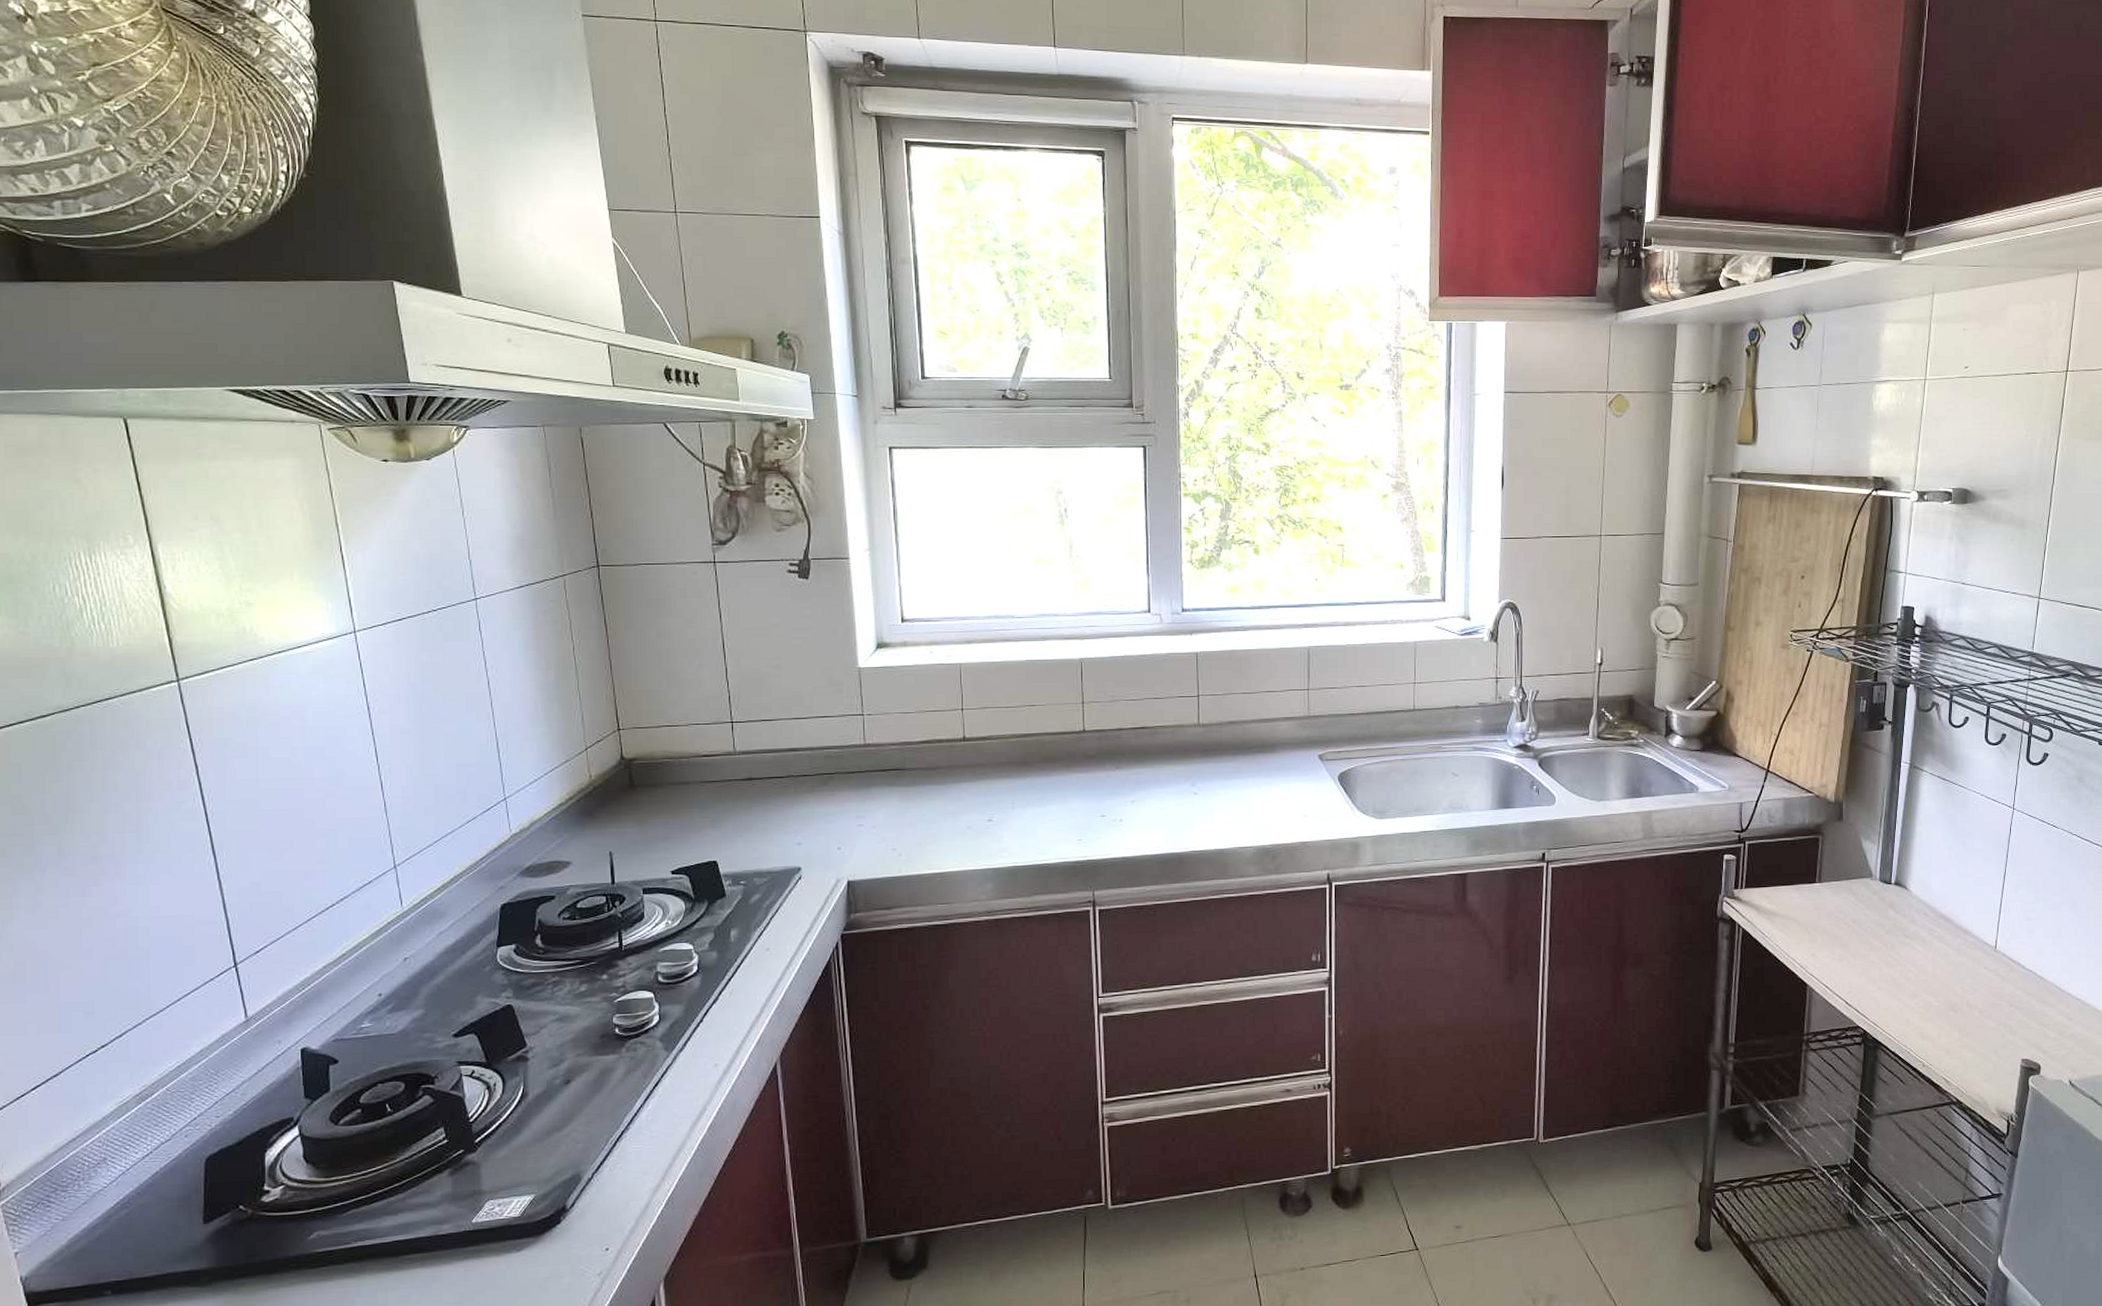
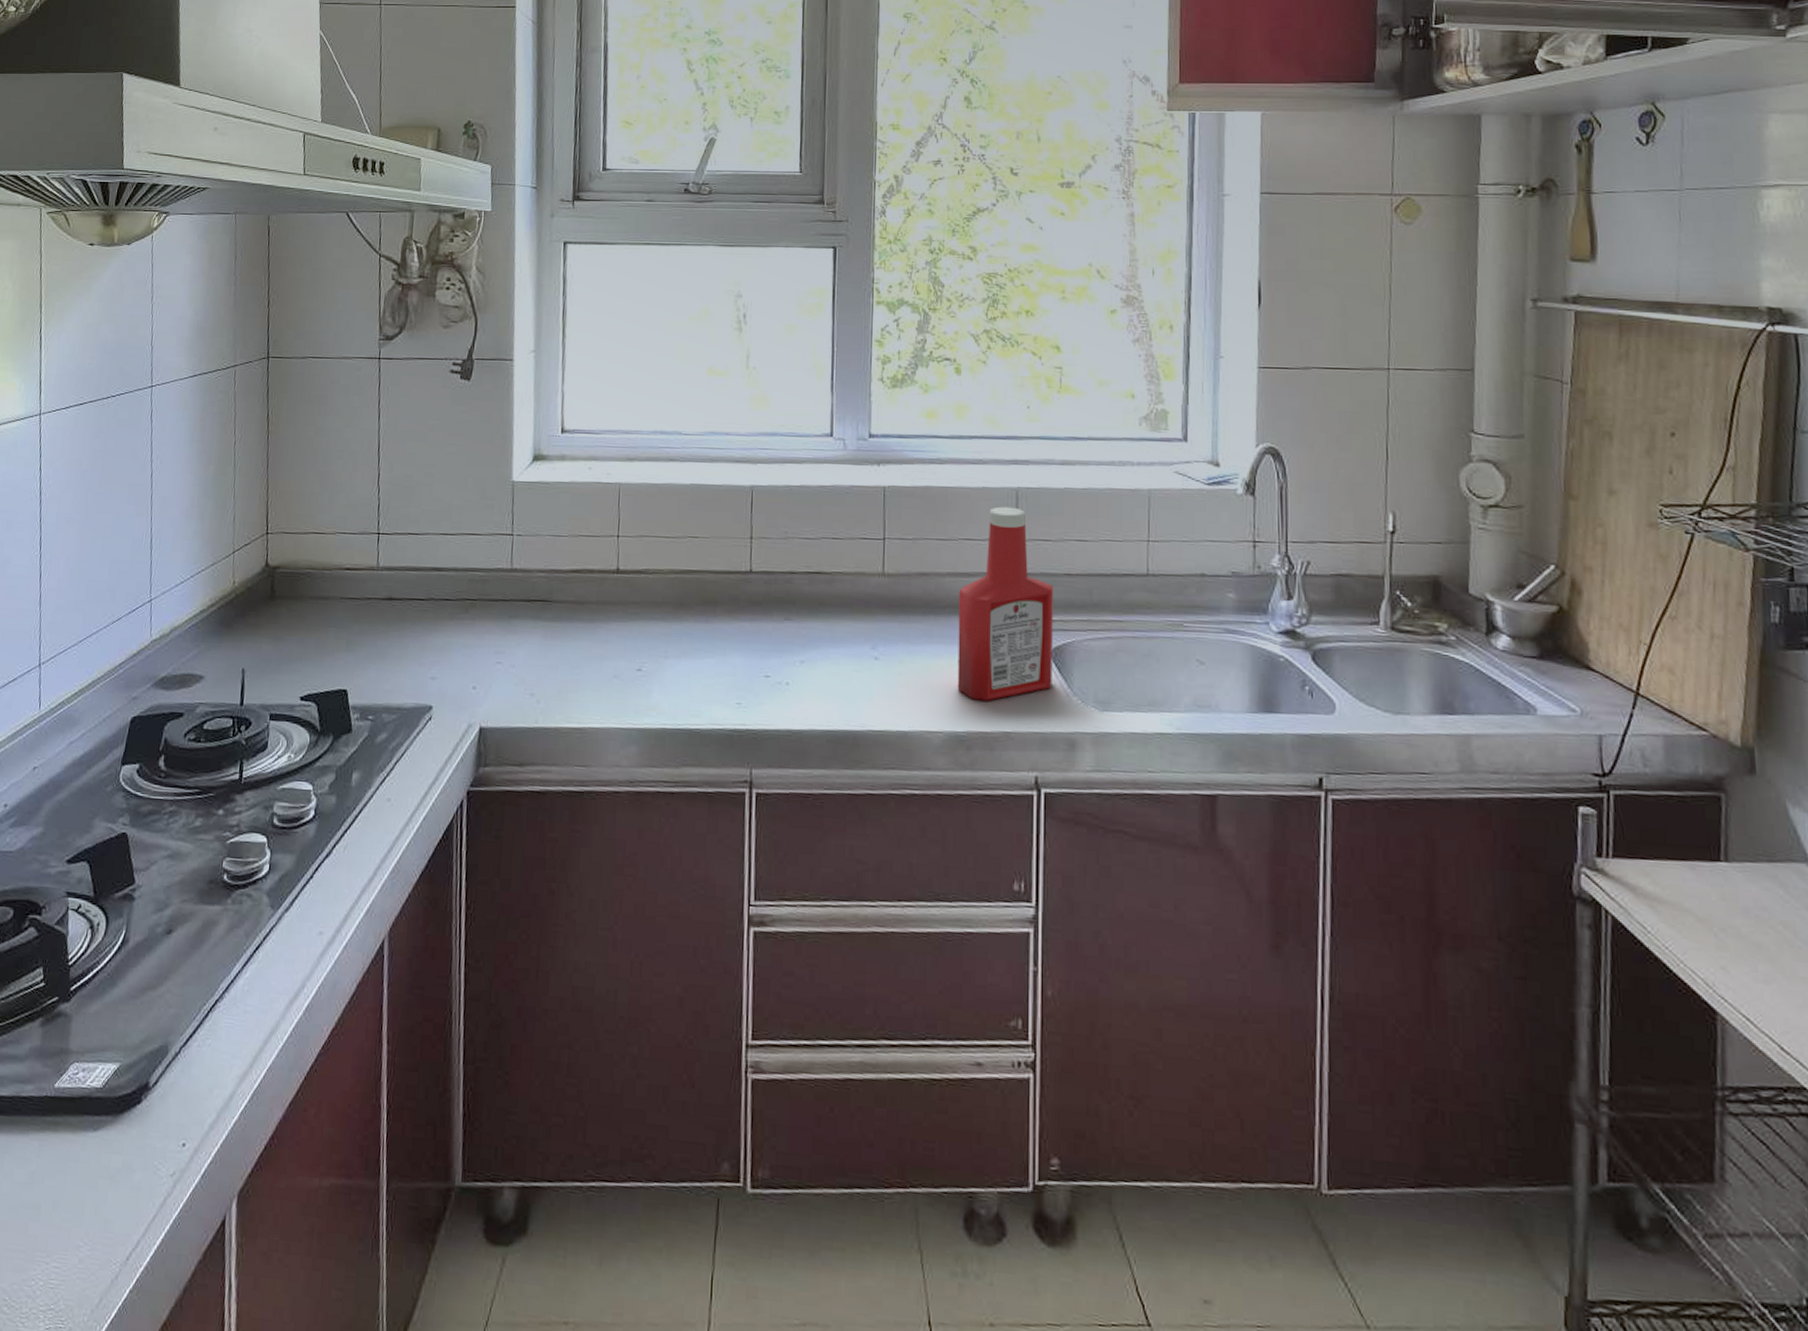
ketchup bottle: none [1262,663,1340,819] -> present [957,506,1053,701]

